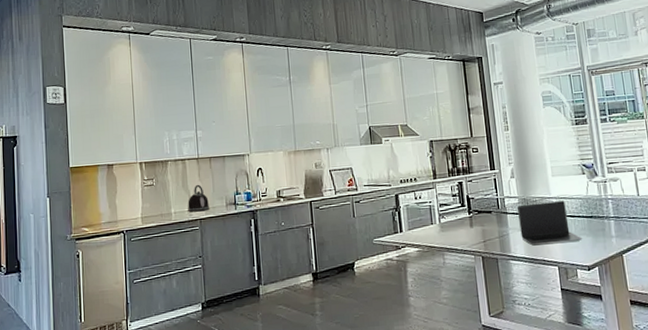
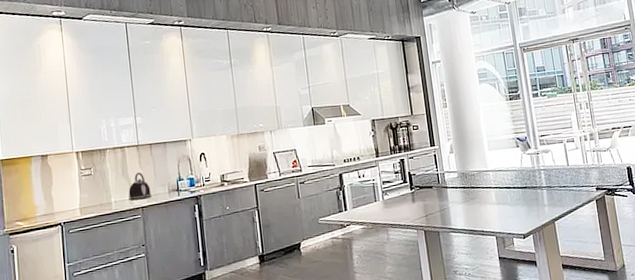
laptop computer: present [517,201,582,246] -> none [457,173,517,218]

